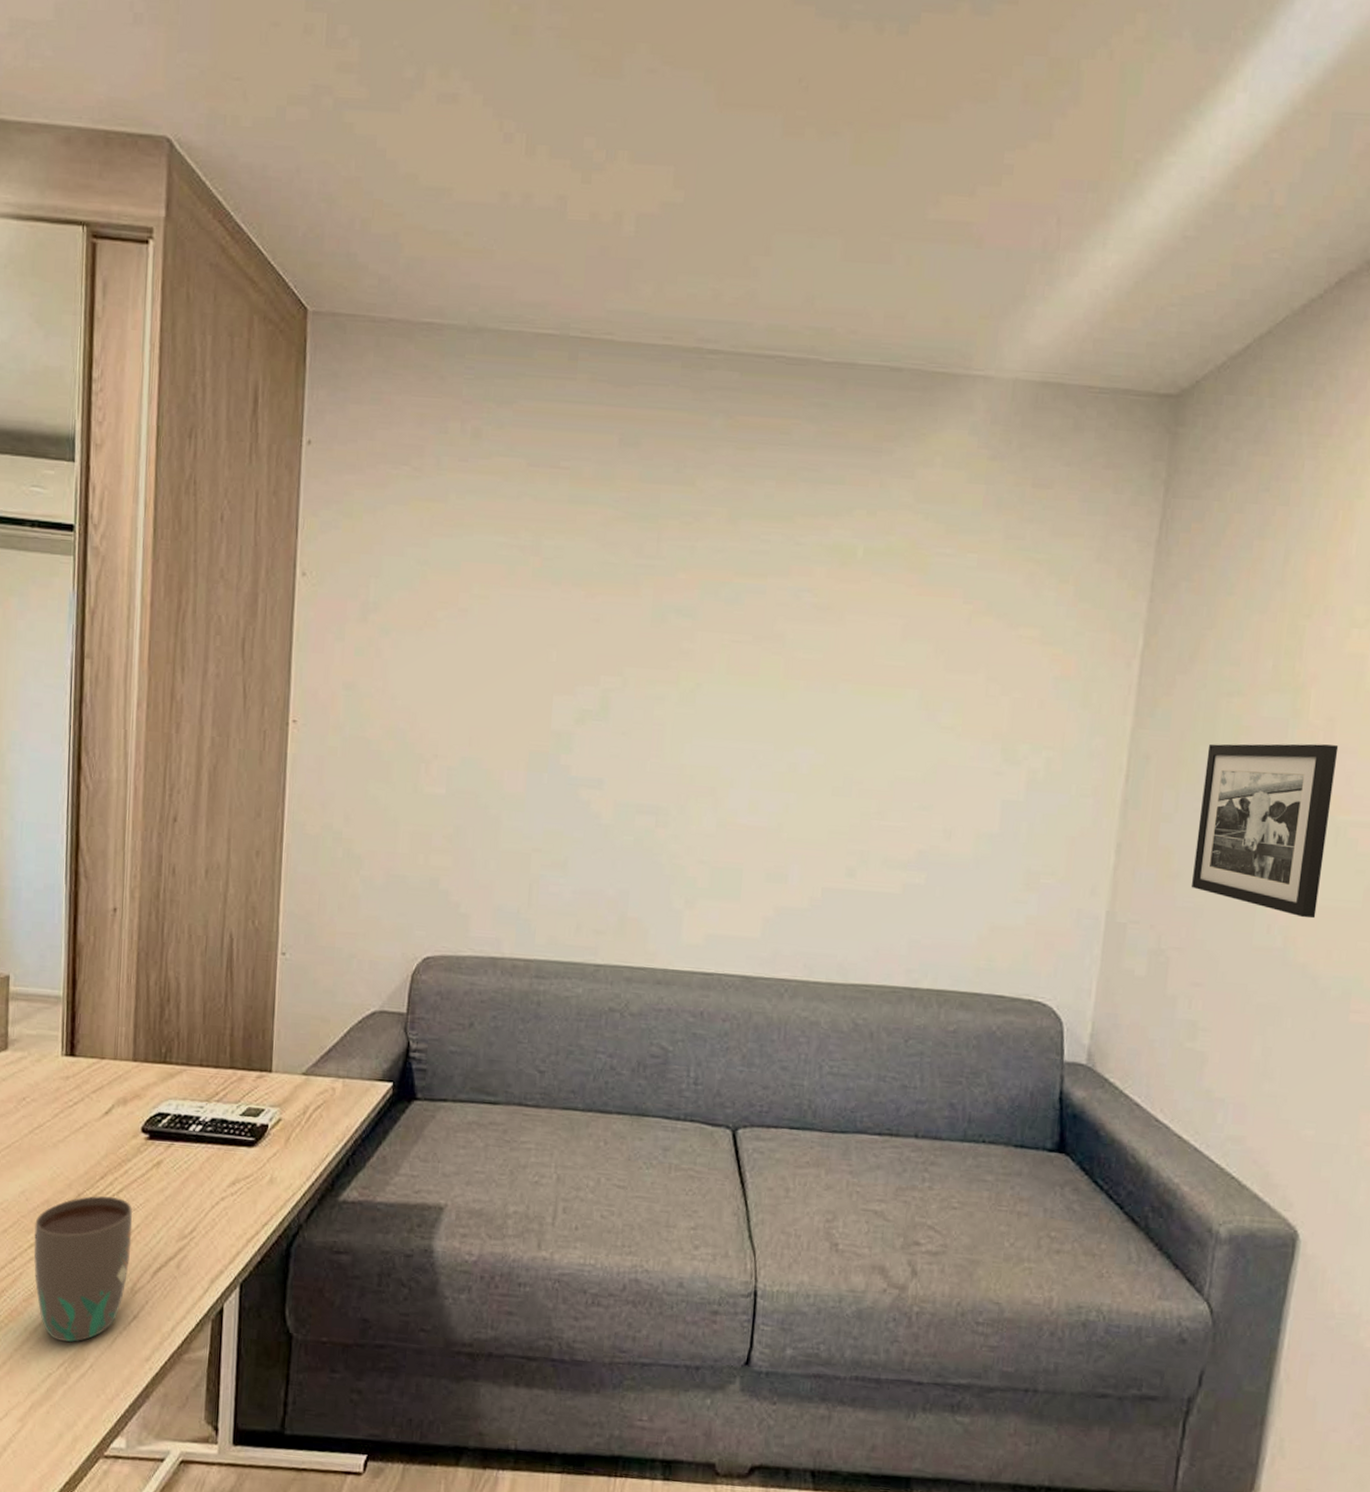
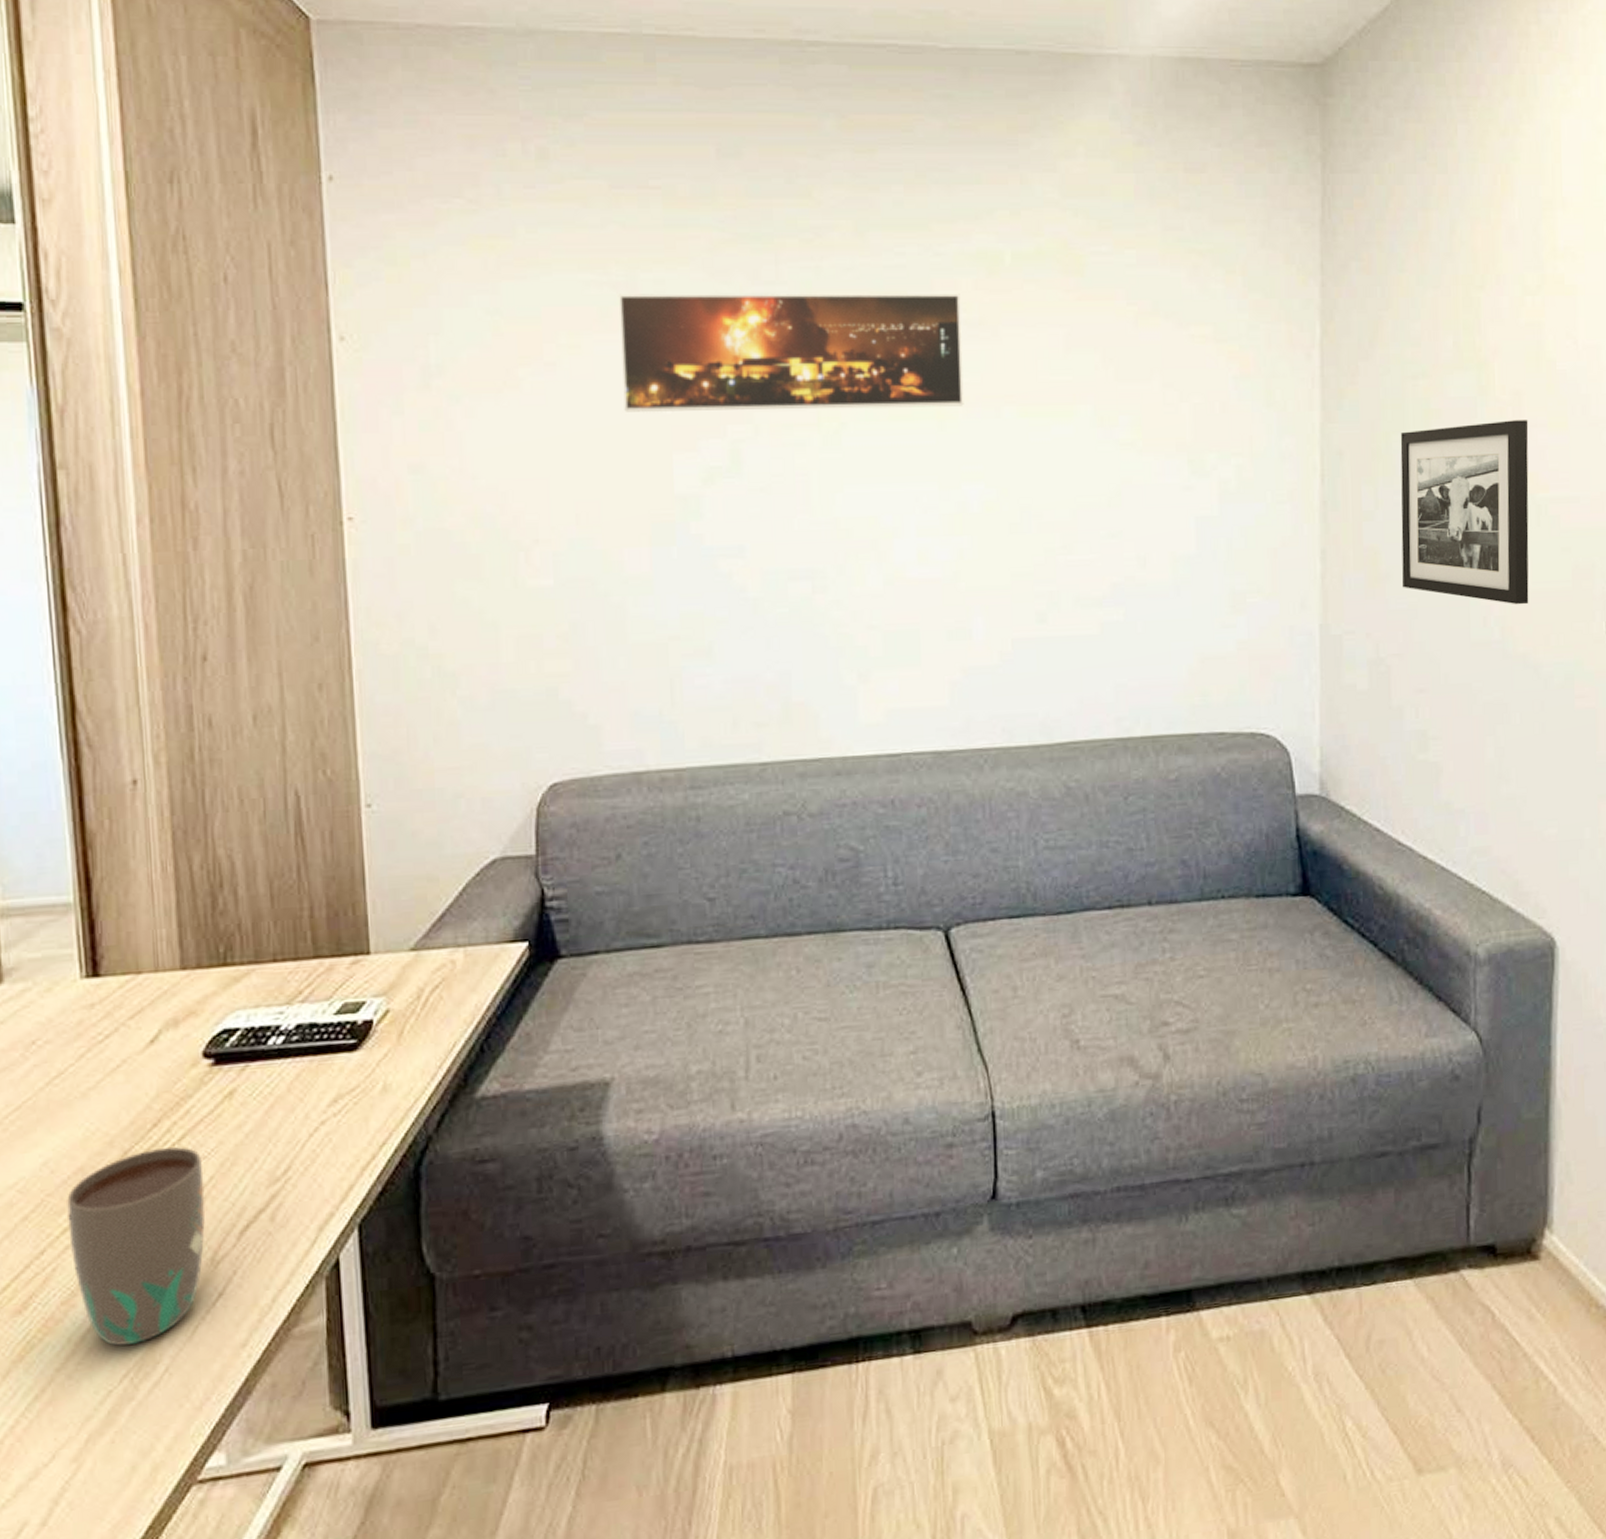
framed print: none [518,556,814,679] -> present [618,293,964,412]

